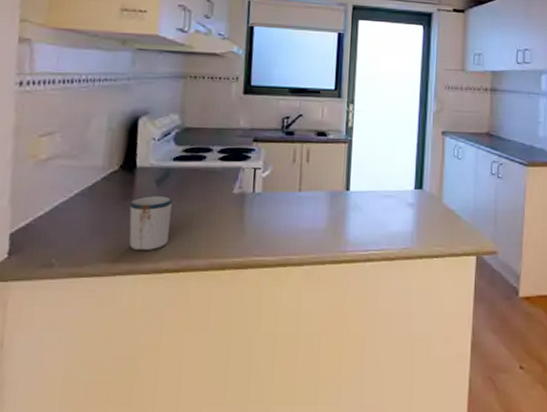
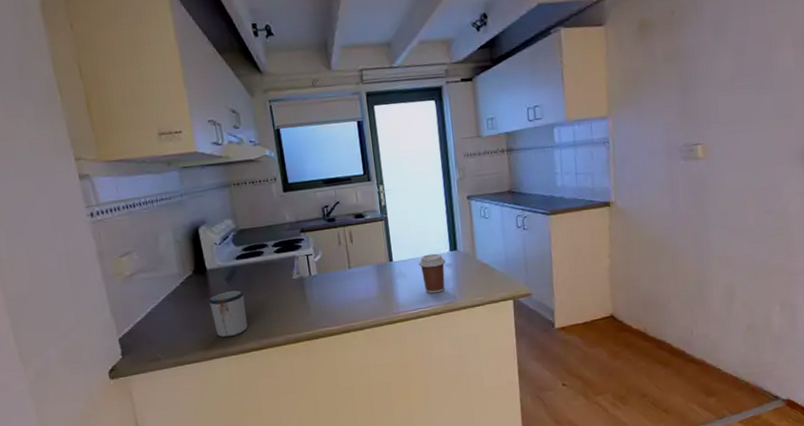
coffee cup: none [377,189,408,235] -> present [418,253,446,294]

